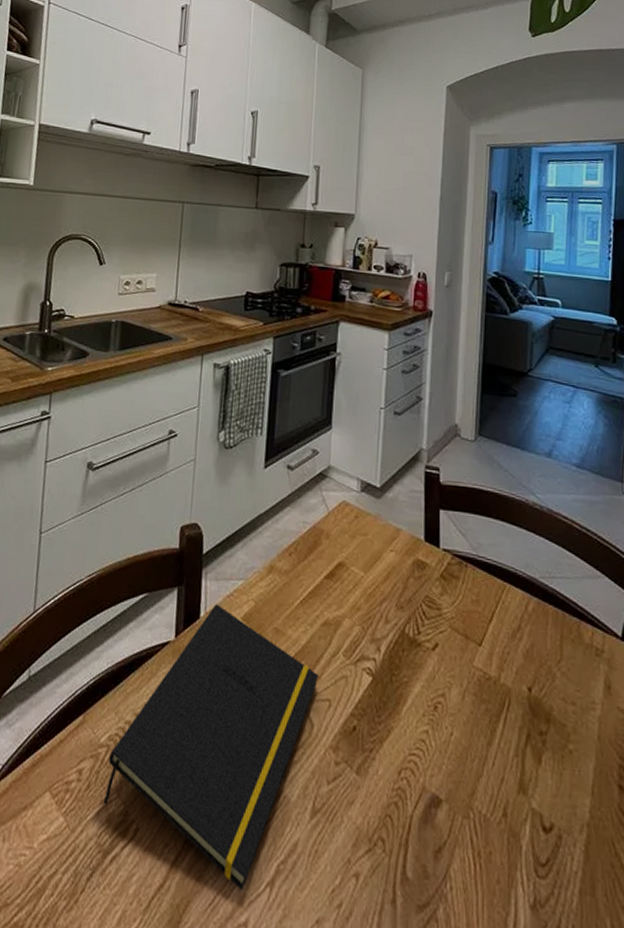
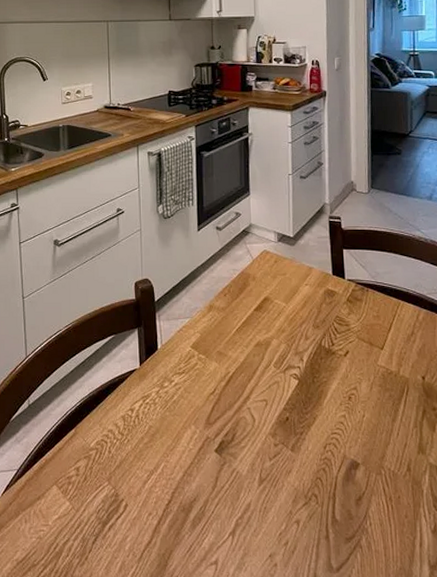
notepad: present [103,604,319,890] -> none [98,338,256,540]

